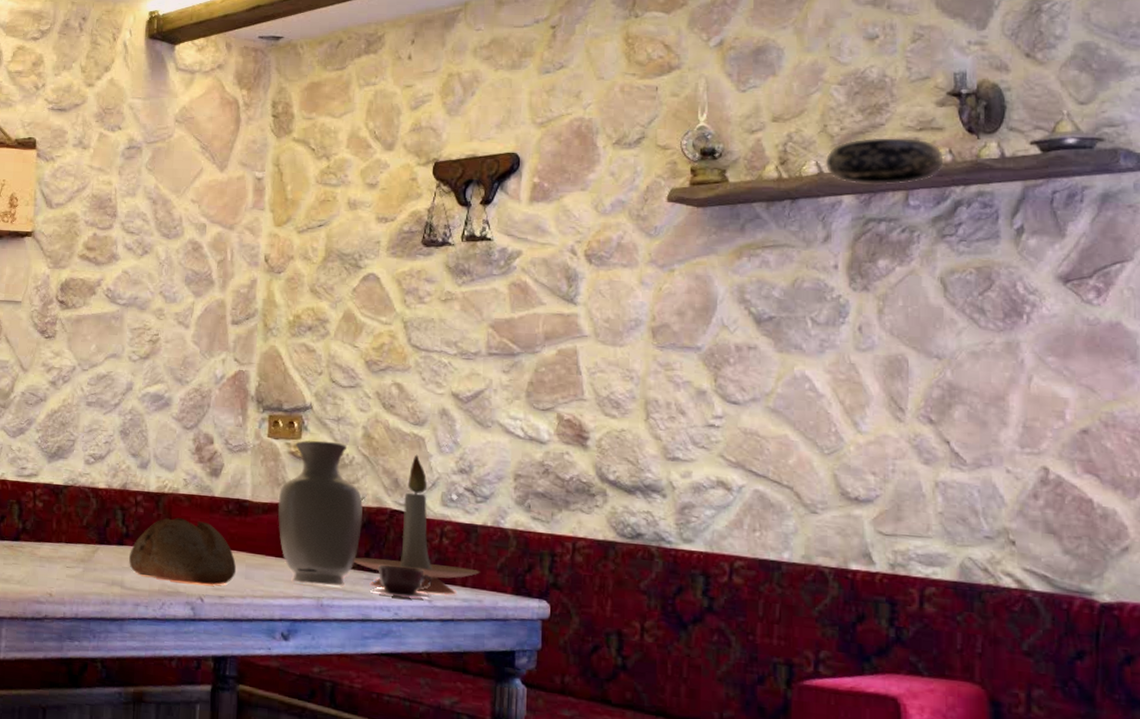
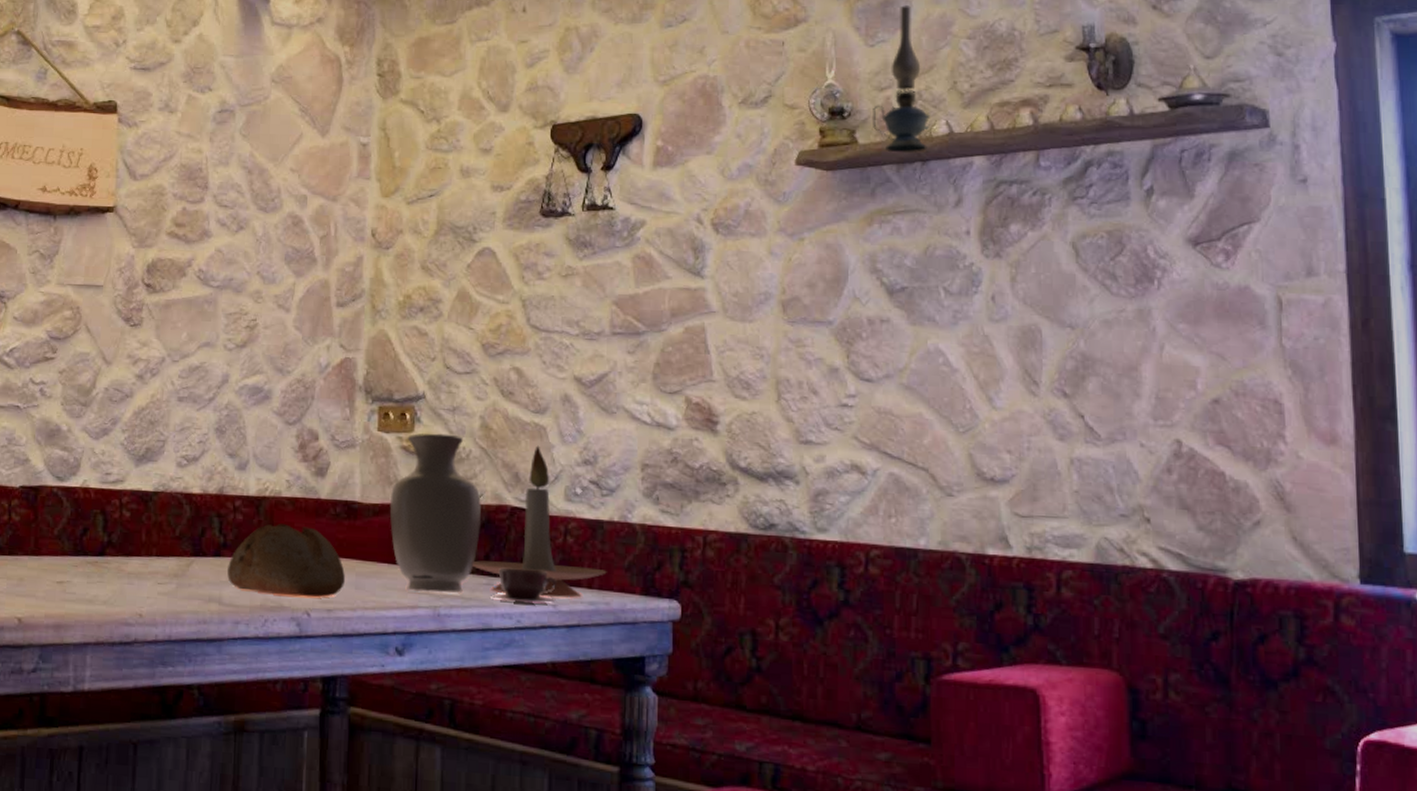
oil lamp: none [743,53,800,192] -> present [873,5,930,153]
decorative bowl: present [825,138,943,185] -> none [955,95,1073,145]

